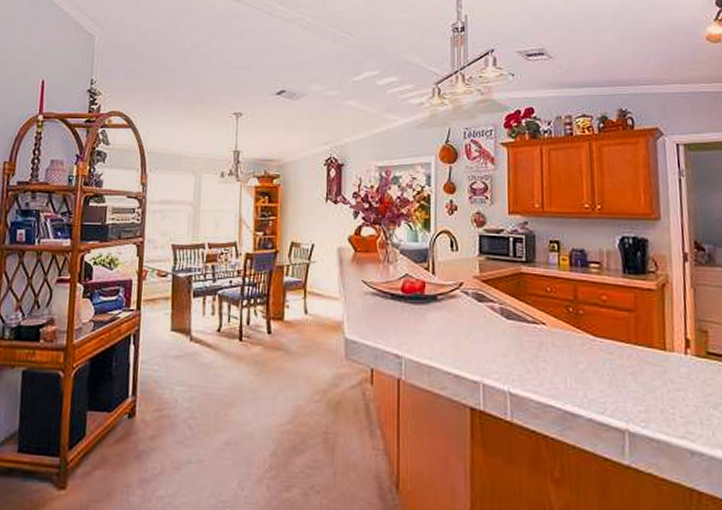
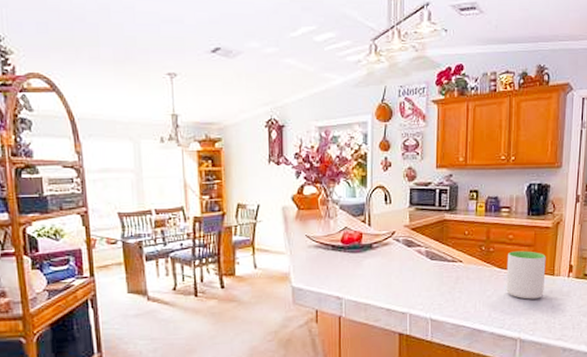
mug: none [602,316,655,380] -> present [506,251,546,299]

